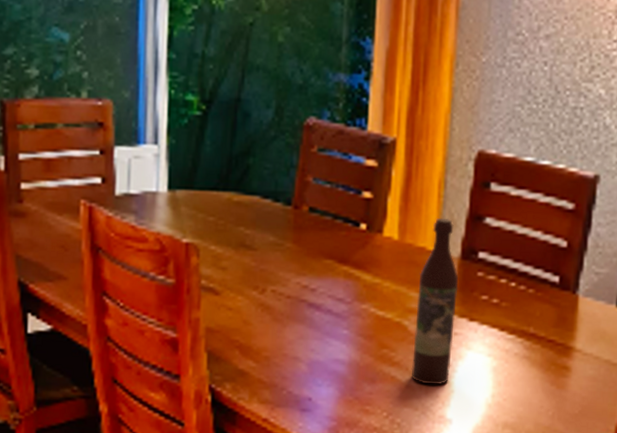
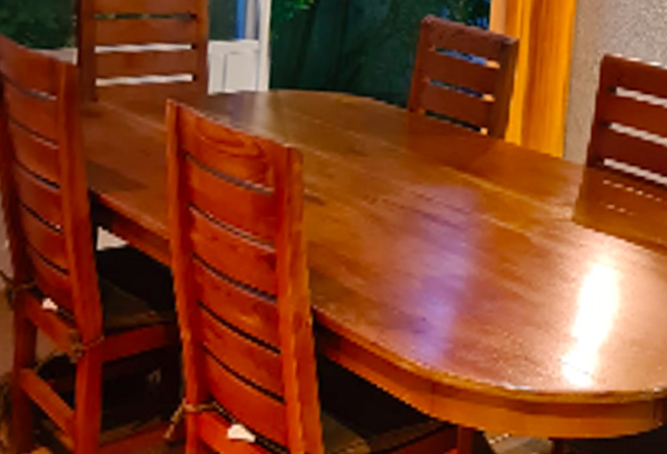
wine bottle: present [411,218,458,385] -> none [534,123,584,301]

